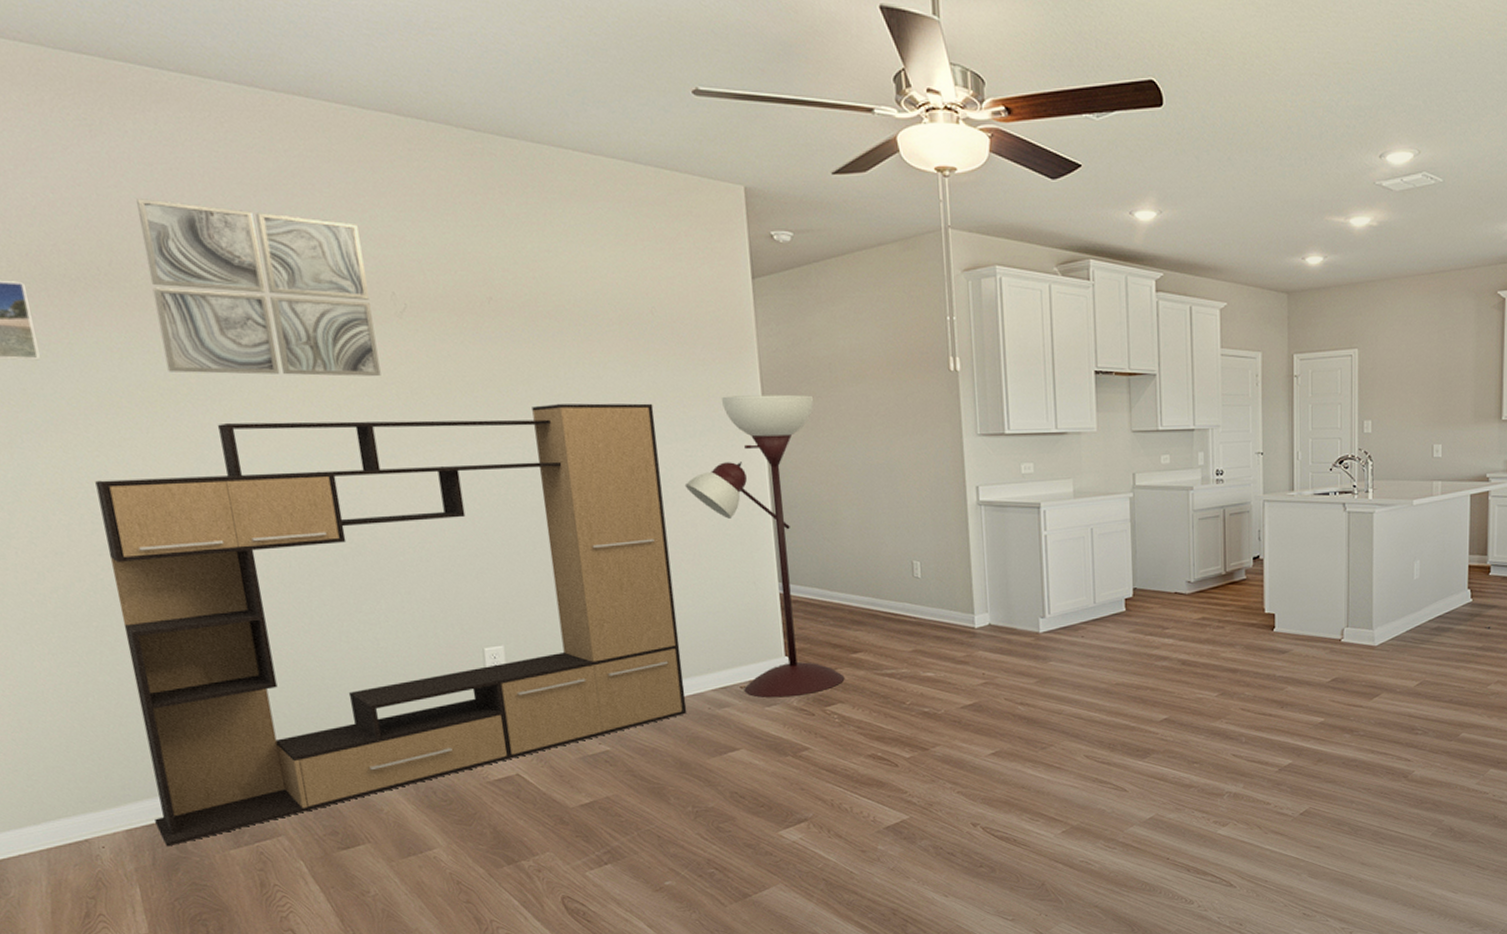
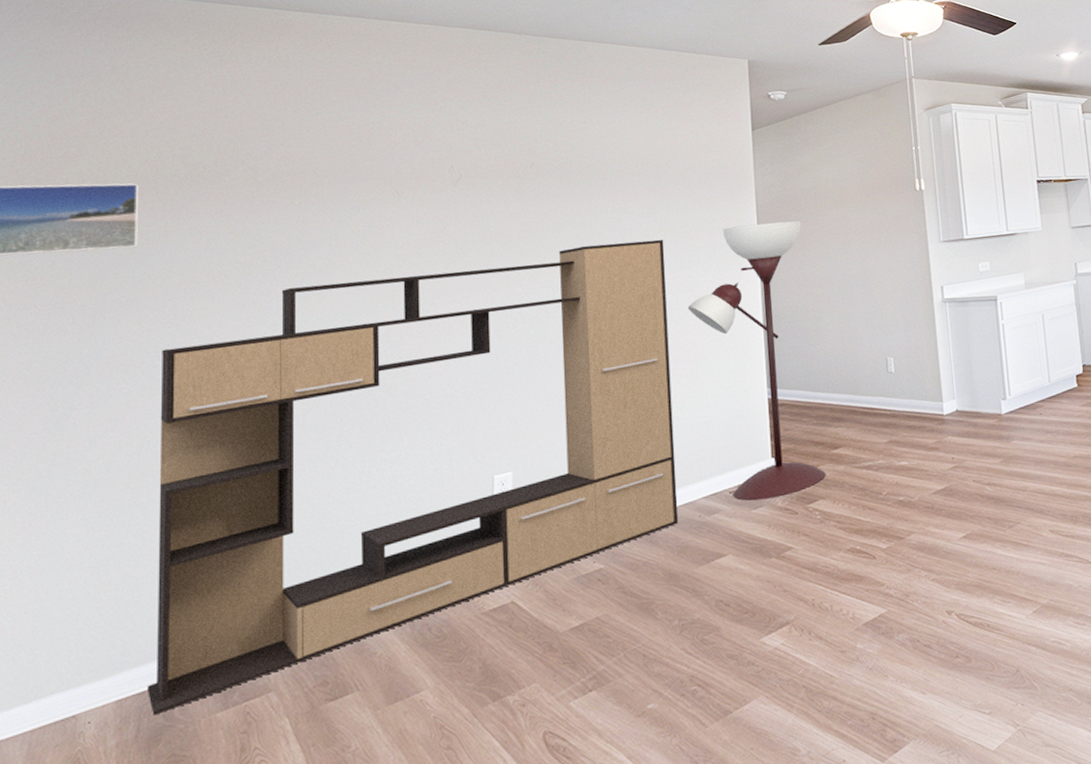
wall art: present [136,199,381,377] -> none [247,108,432,248]

